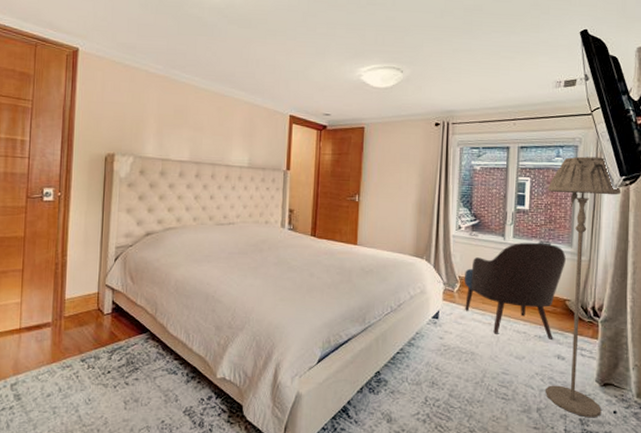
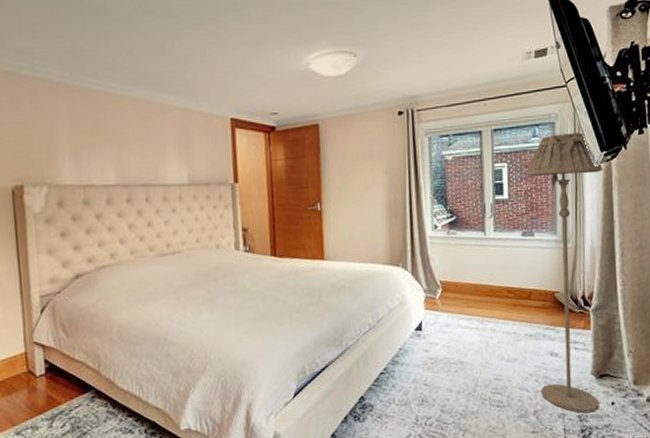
armchair: present [464,242,566,340] -> none [445,233,551,339]

